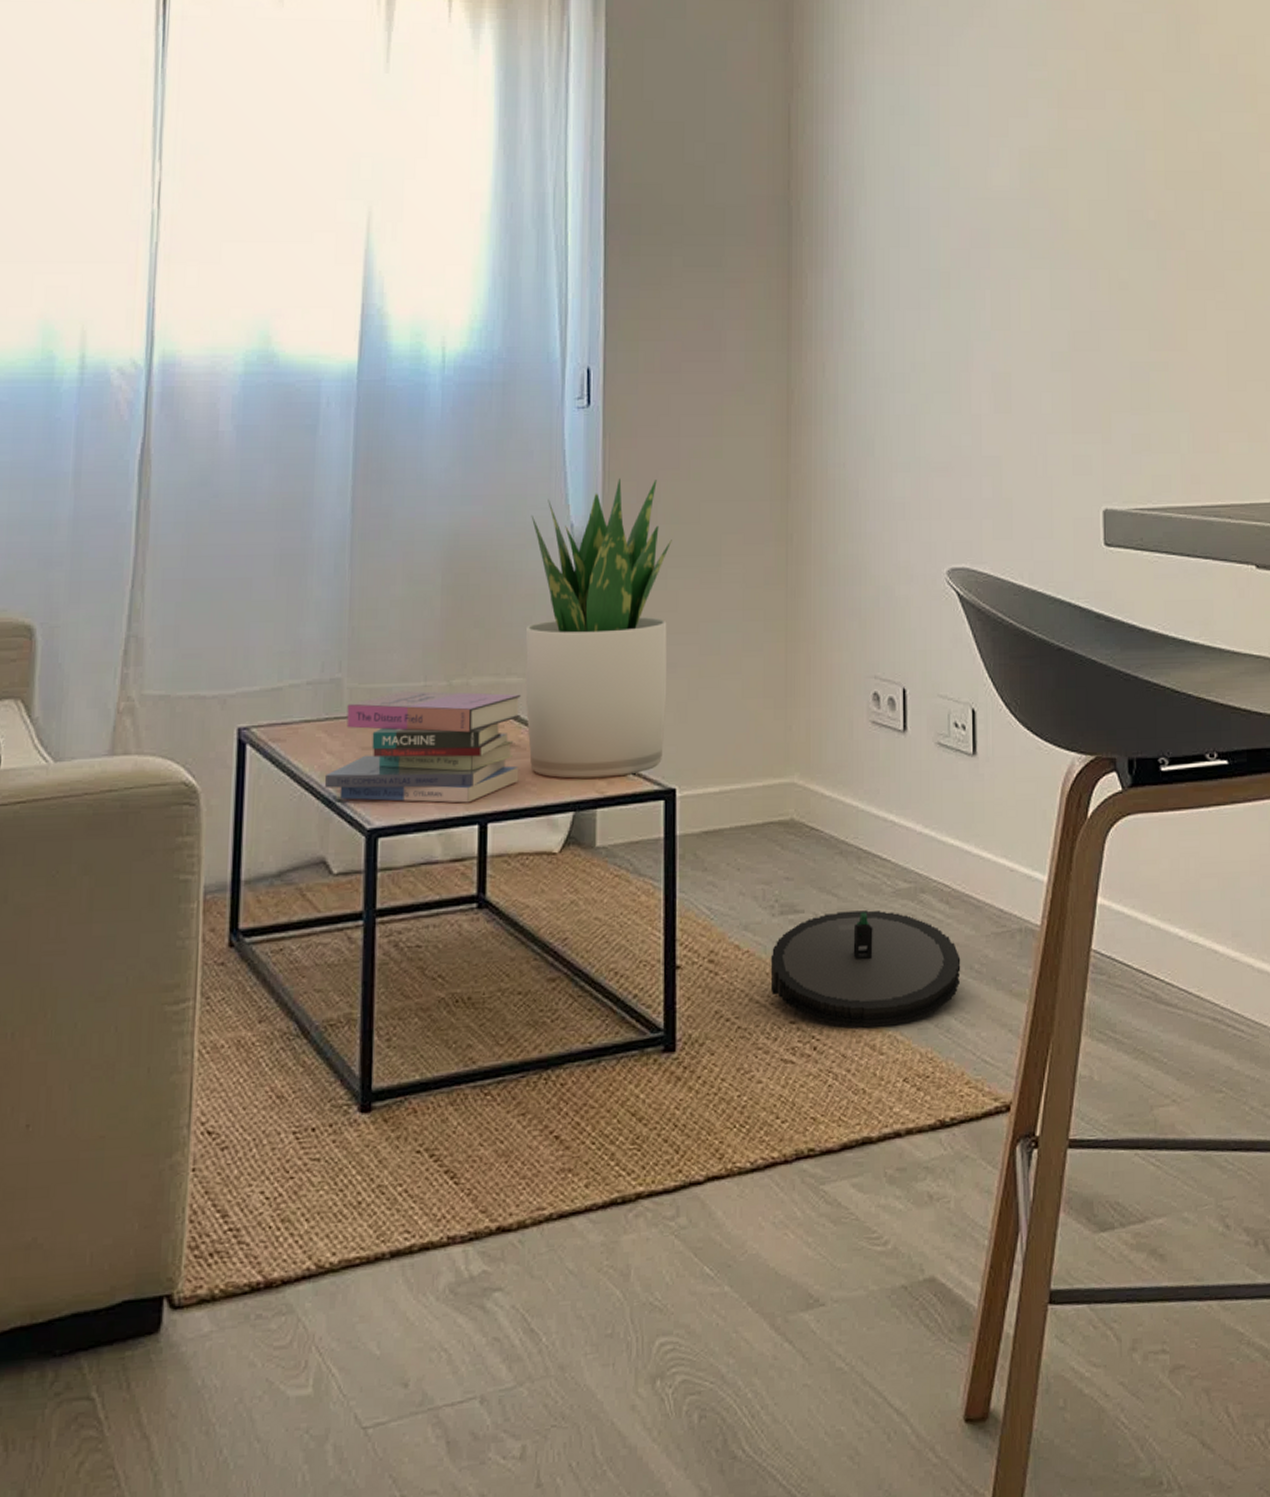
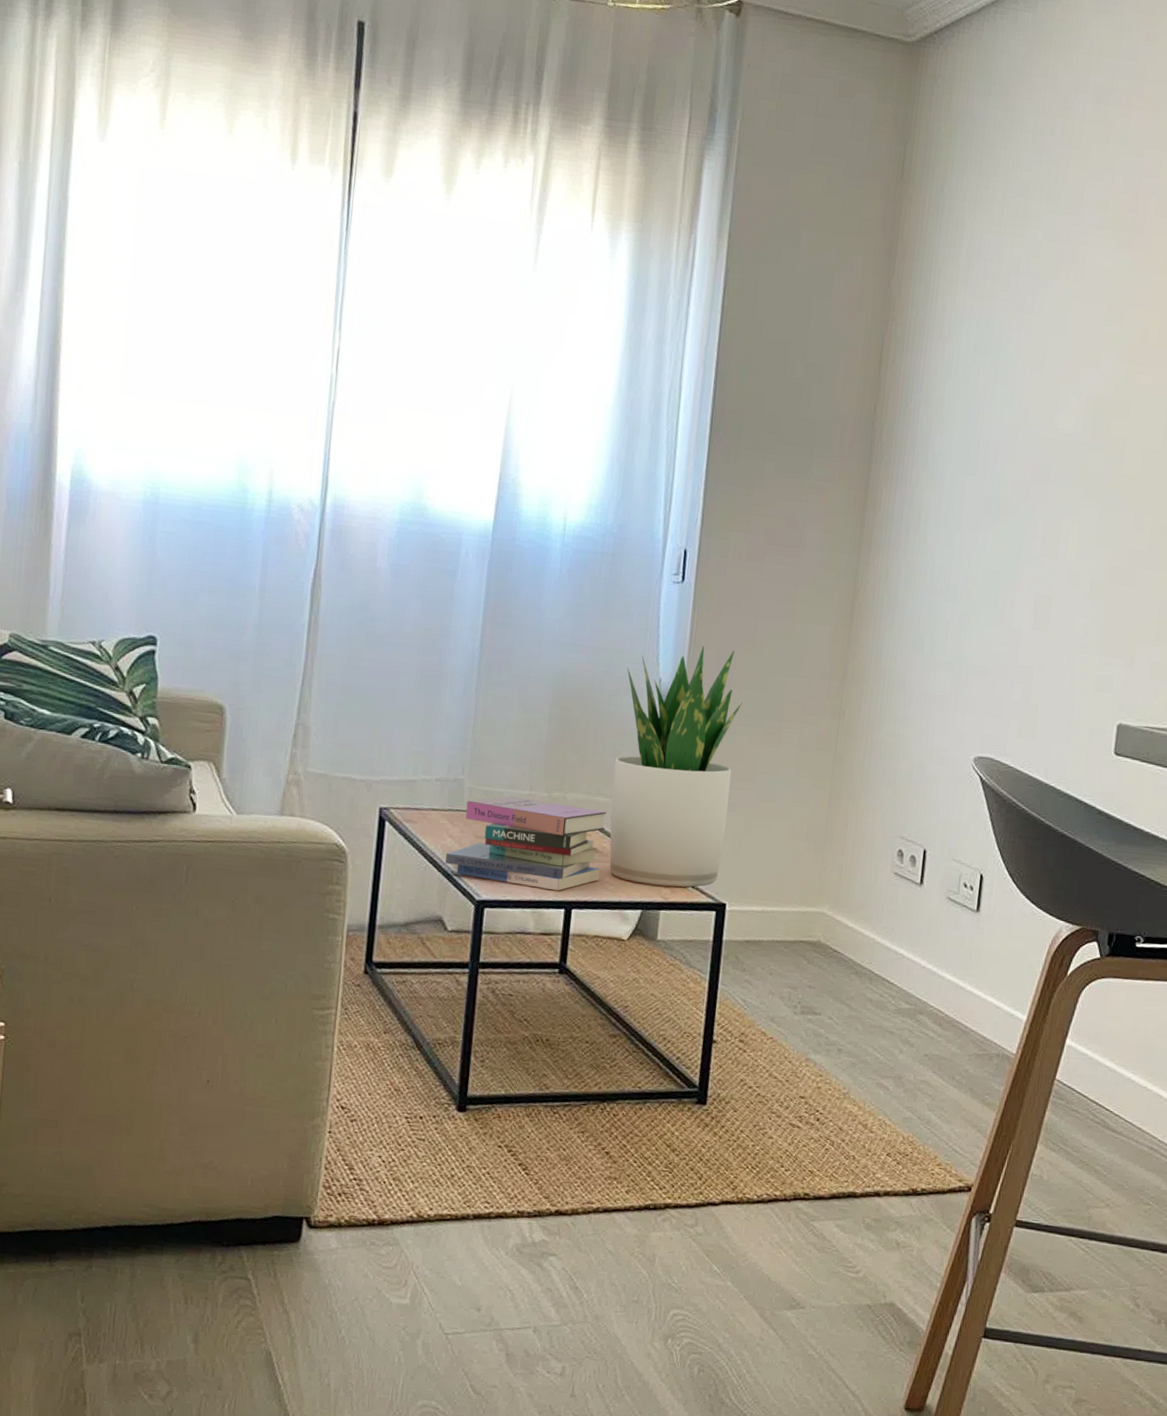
robot vacuum: present [770,910,961,1028] -> none [787,1018,946,1113]

